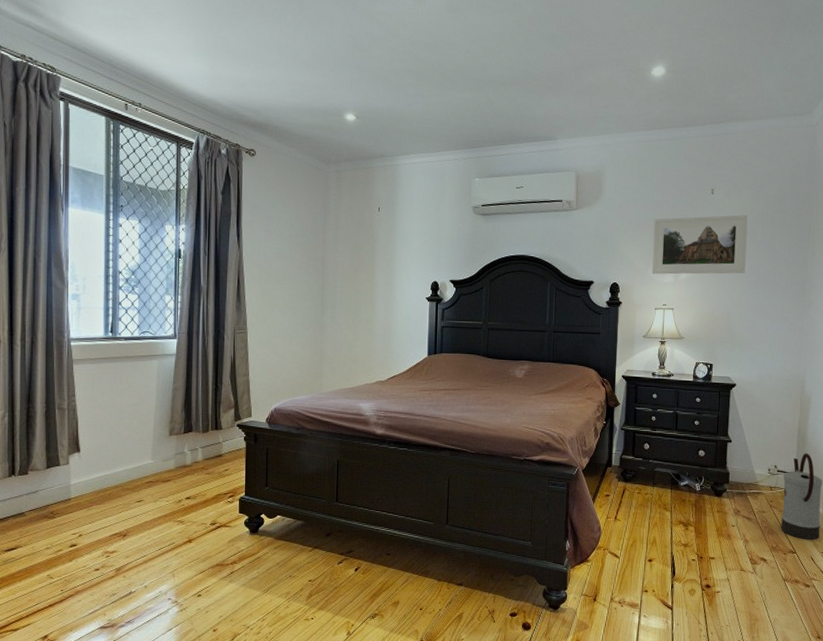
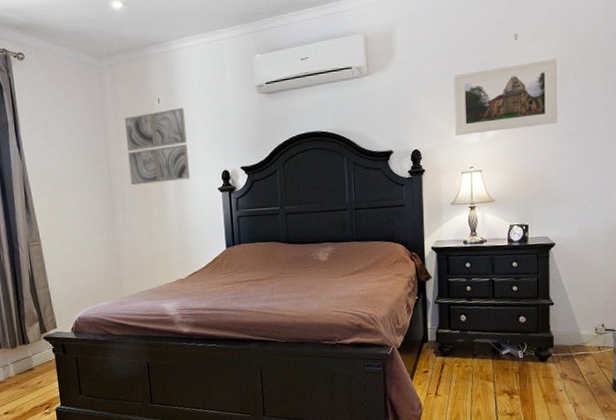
wall art: none [343,218,402,286] -> present [124,108,190,186]

